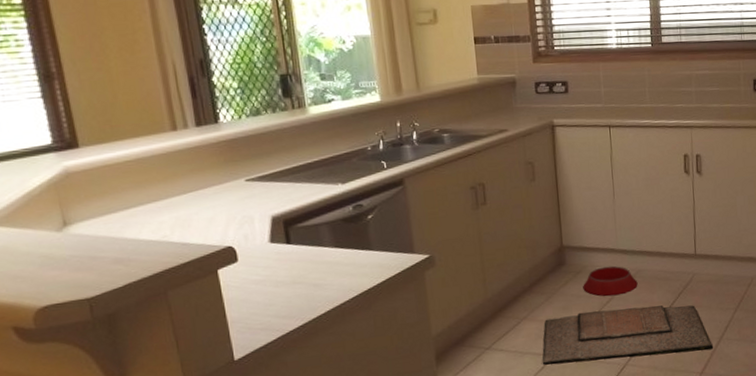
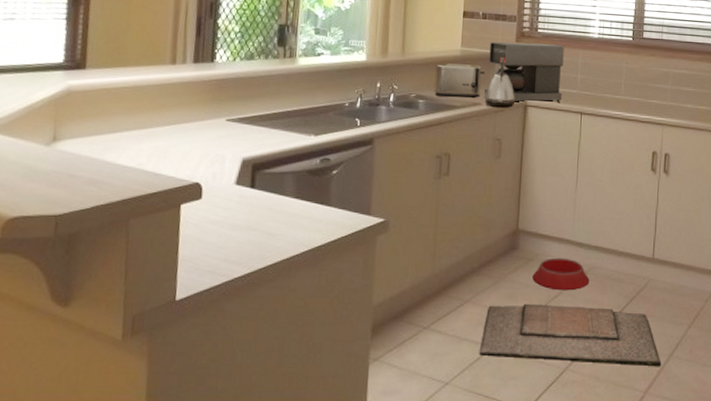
toaster: none [455,91,506,129] -> present [435,63,485,99]
coffee maker: none [507,60,588,123] -> present [484,41,564,103]
kettle: none [509,80,542,133] -> present [484,58,516,109]

